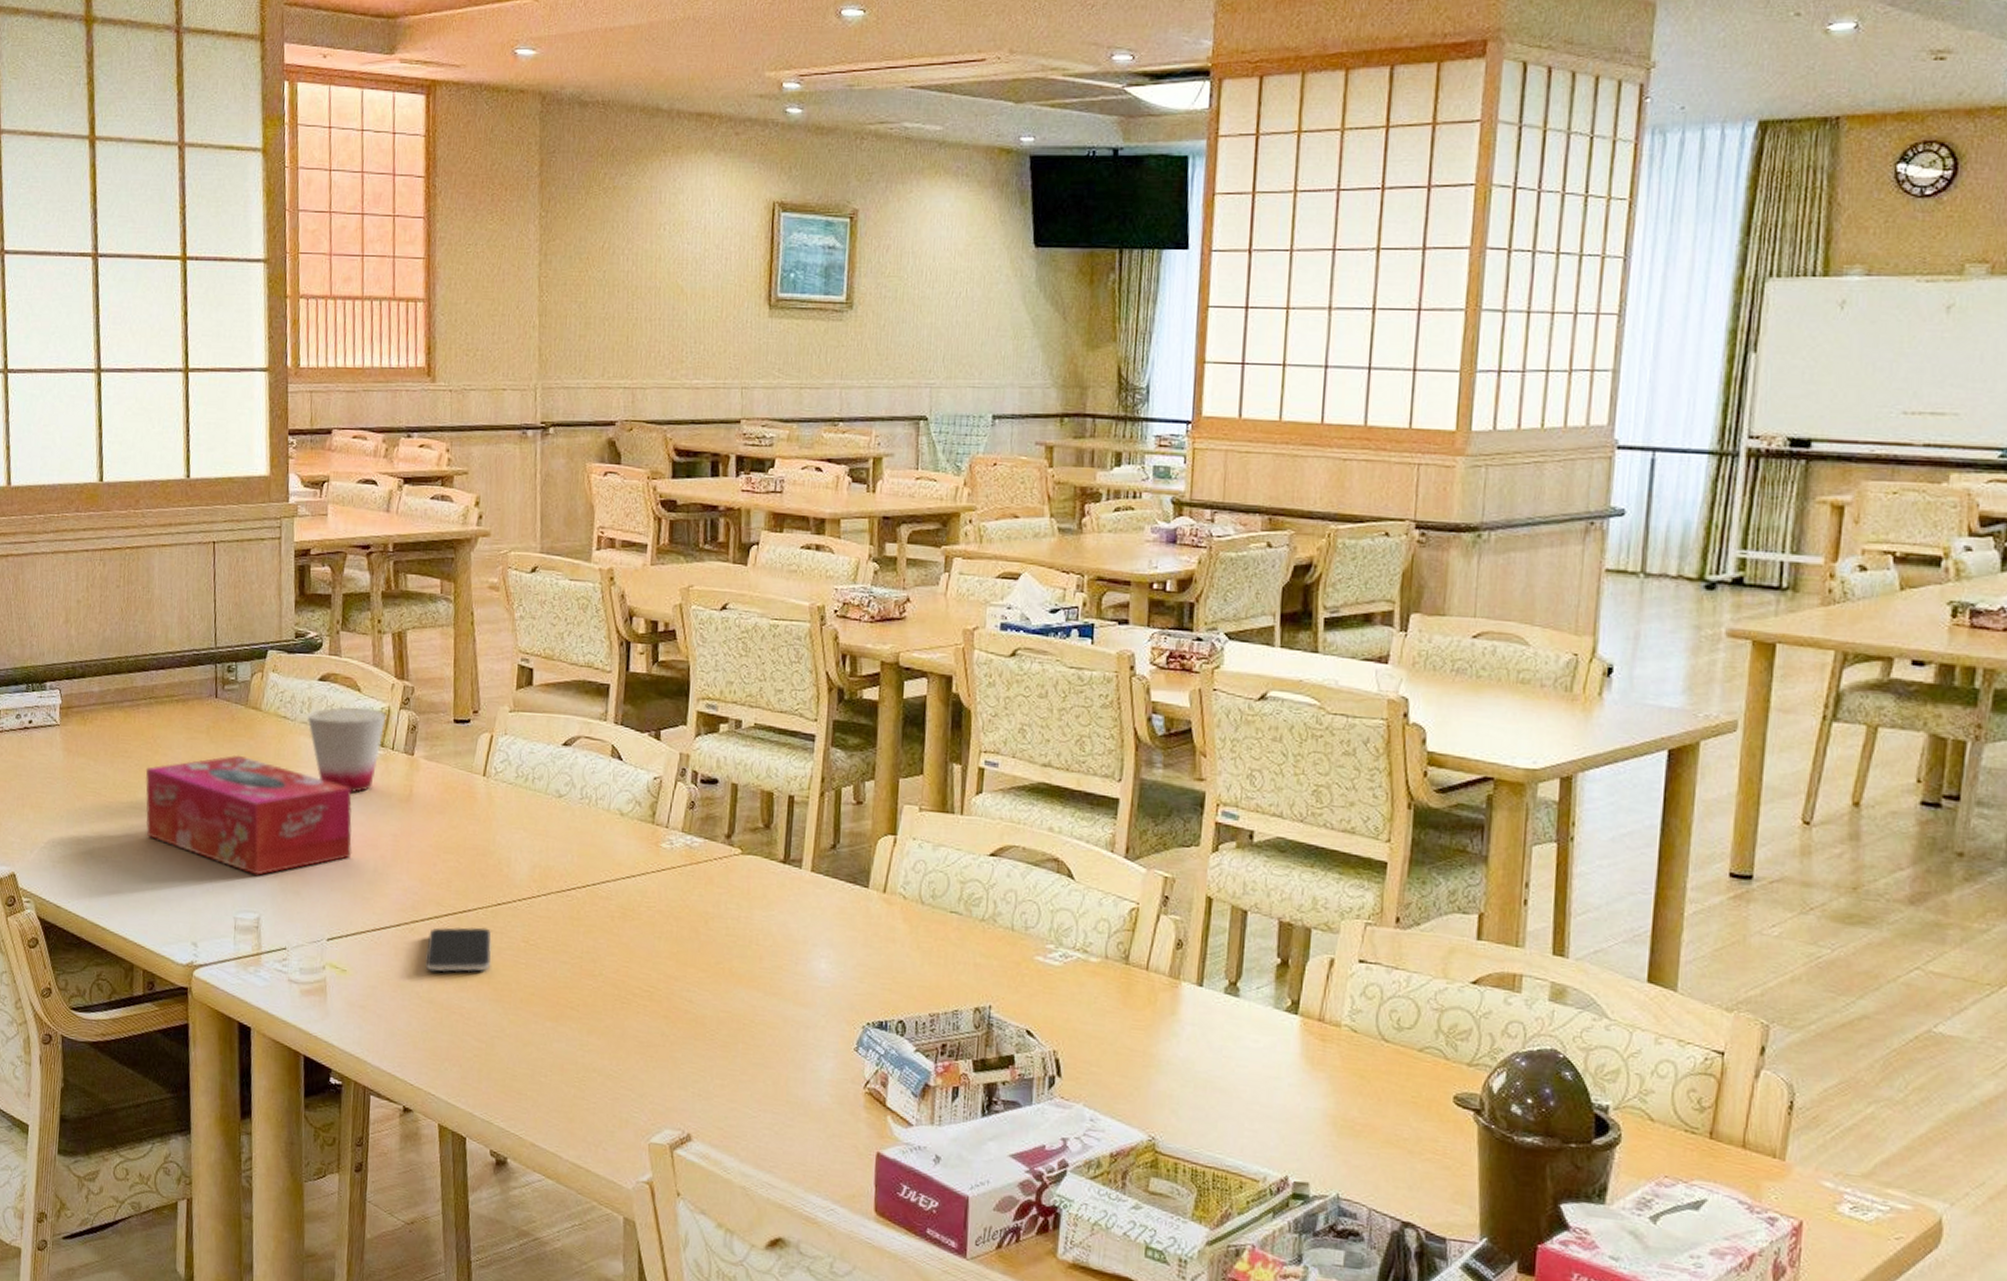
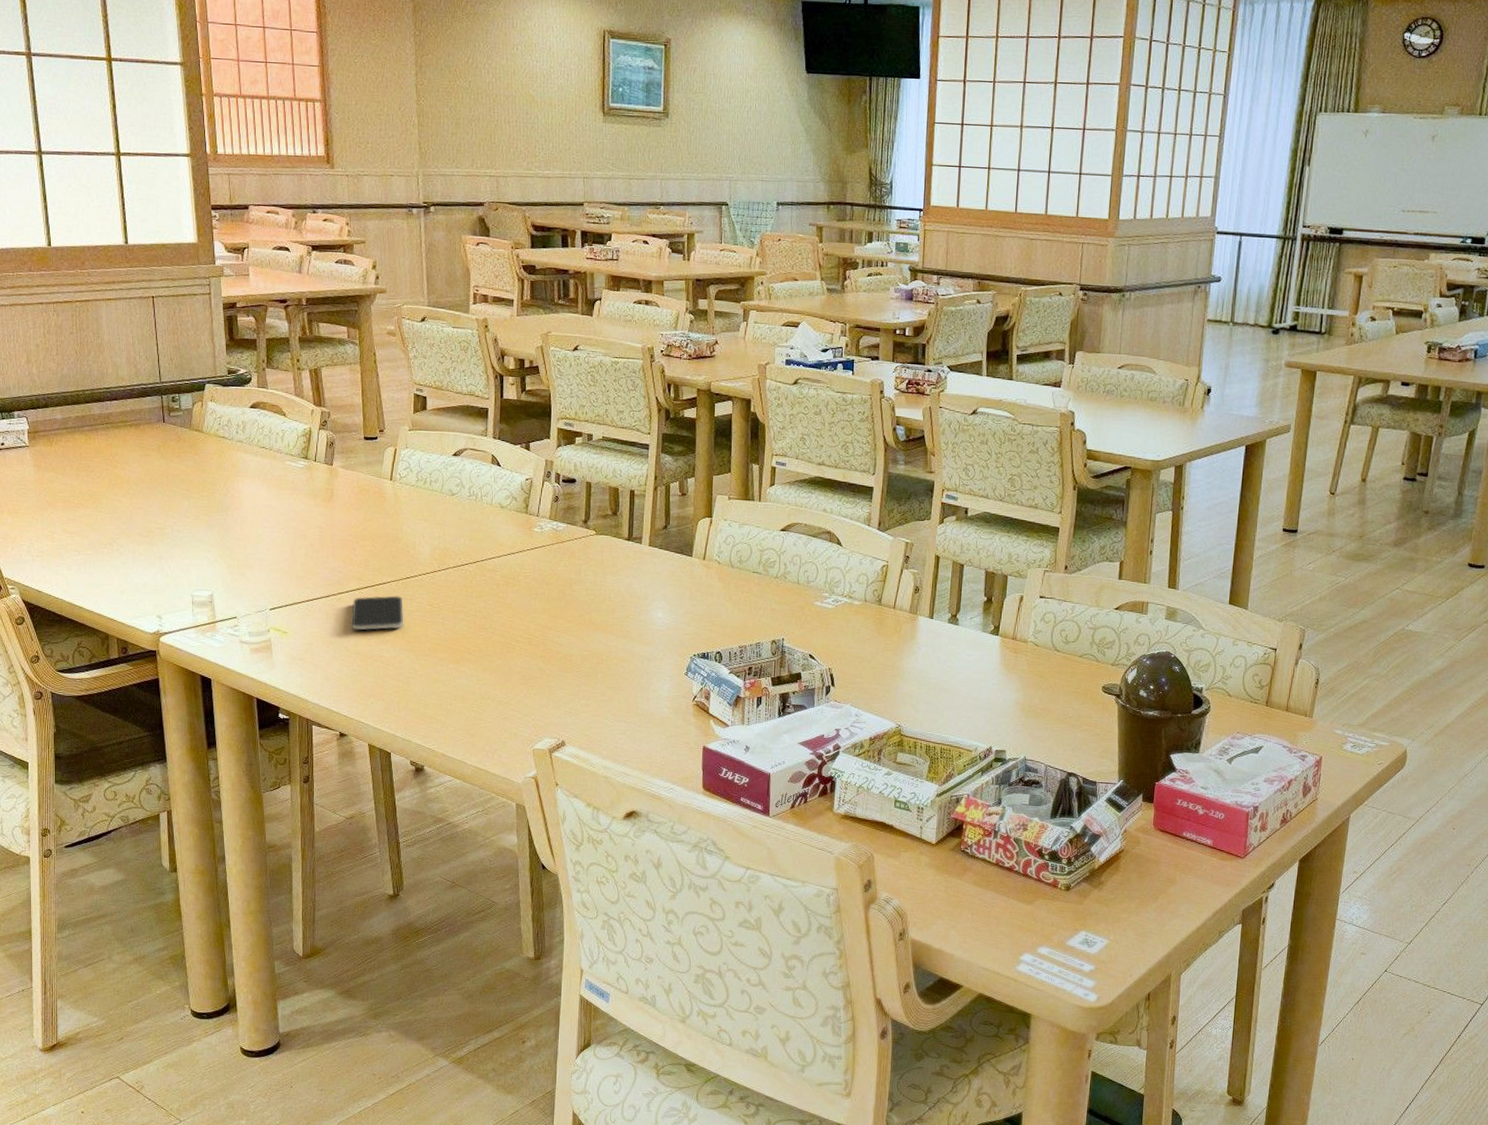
tissue box: present [145,754,352,876] -> none [107,467,287,562]
cup: present [307,706,387,793] -> none [242,428,309,495]

